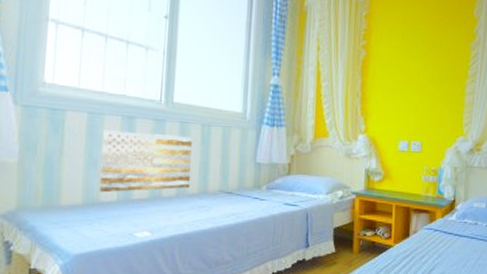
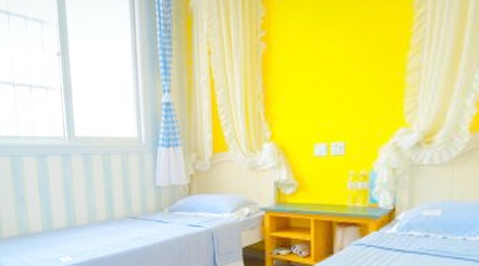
wall art: present [99,129,192,193] -> none [24,167,99,225]

